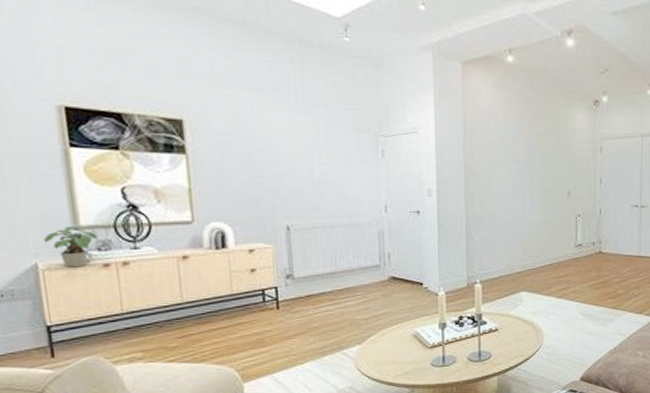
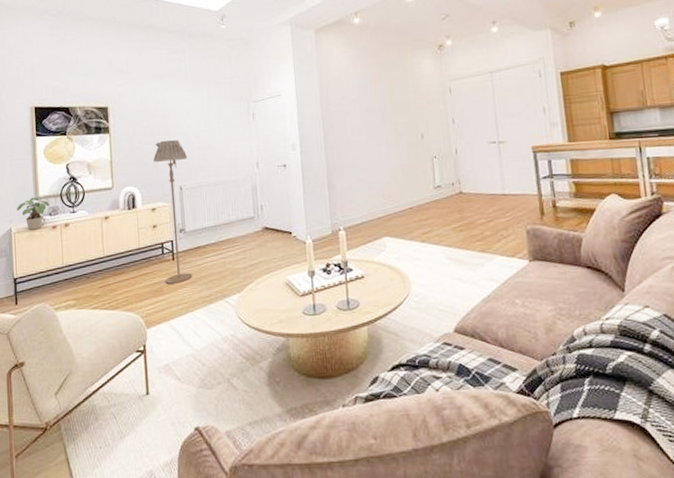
floor lamp: none [250,171,303,336] -> present [153,140,193,285]

